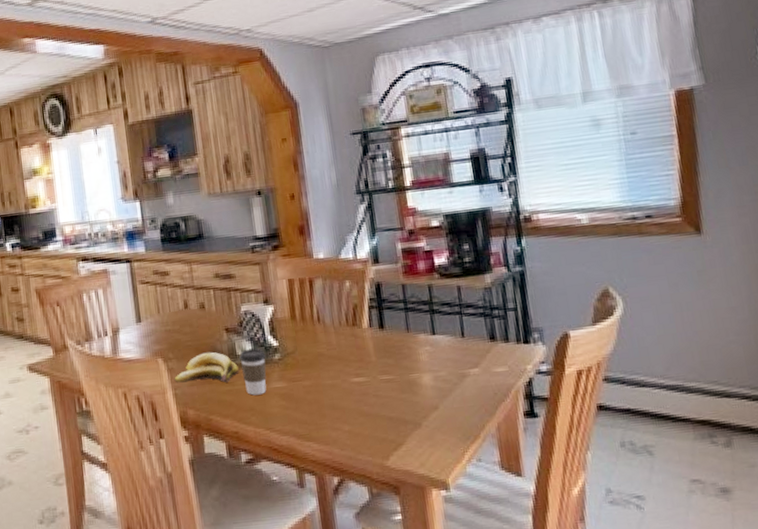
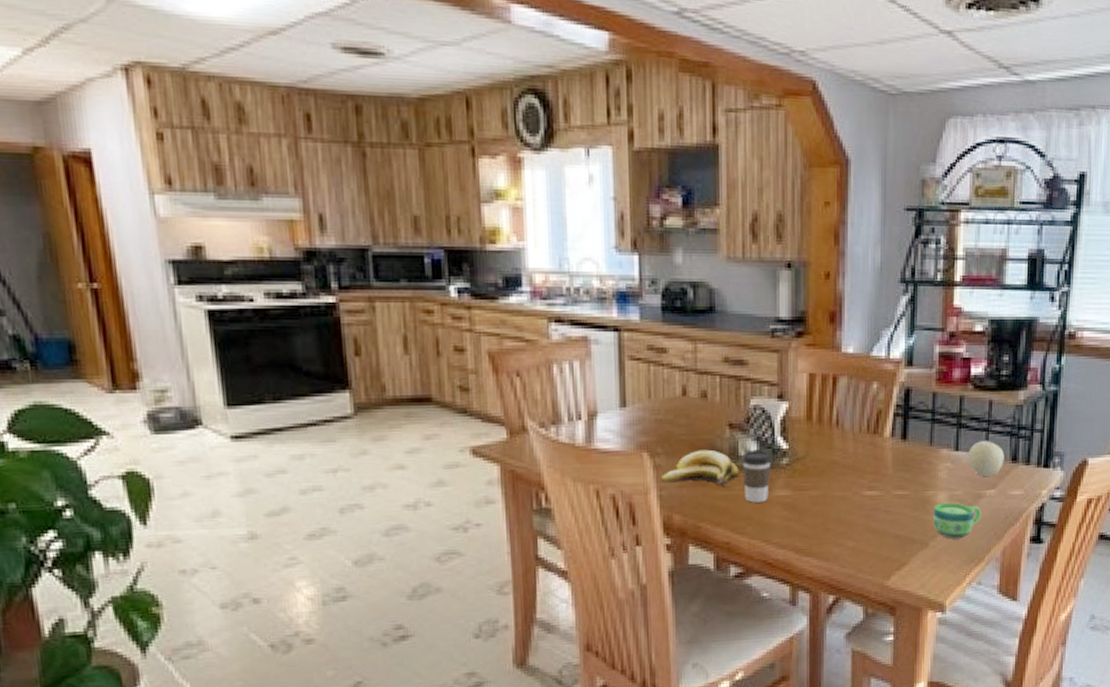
cup: none [420,383,470,419] -> present [933,502,982,539]
fruit: none [445,323,483,357] -> present [968,441,1005,477]

